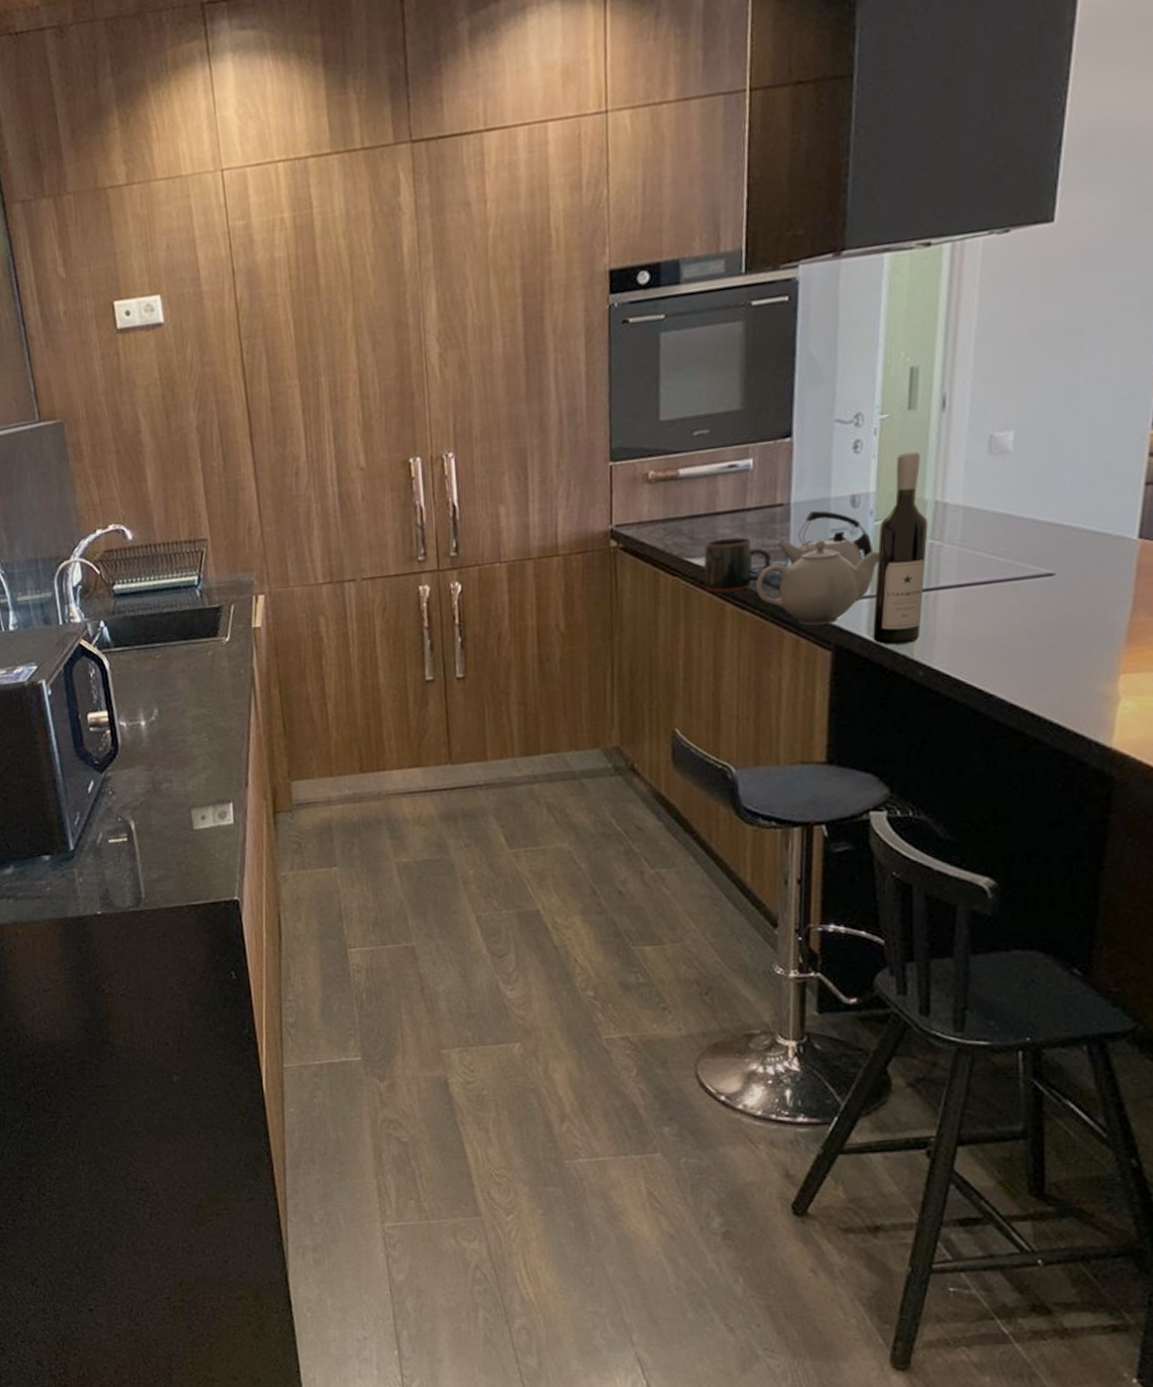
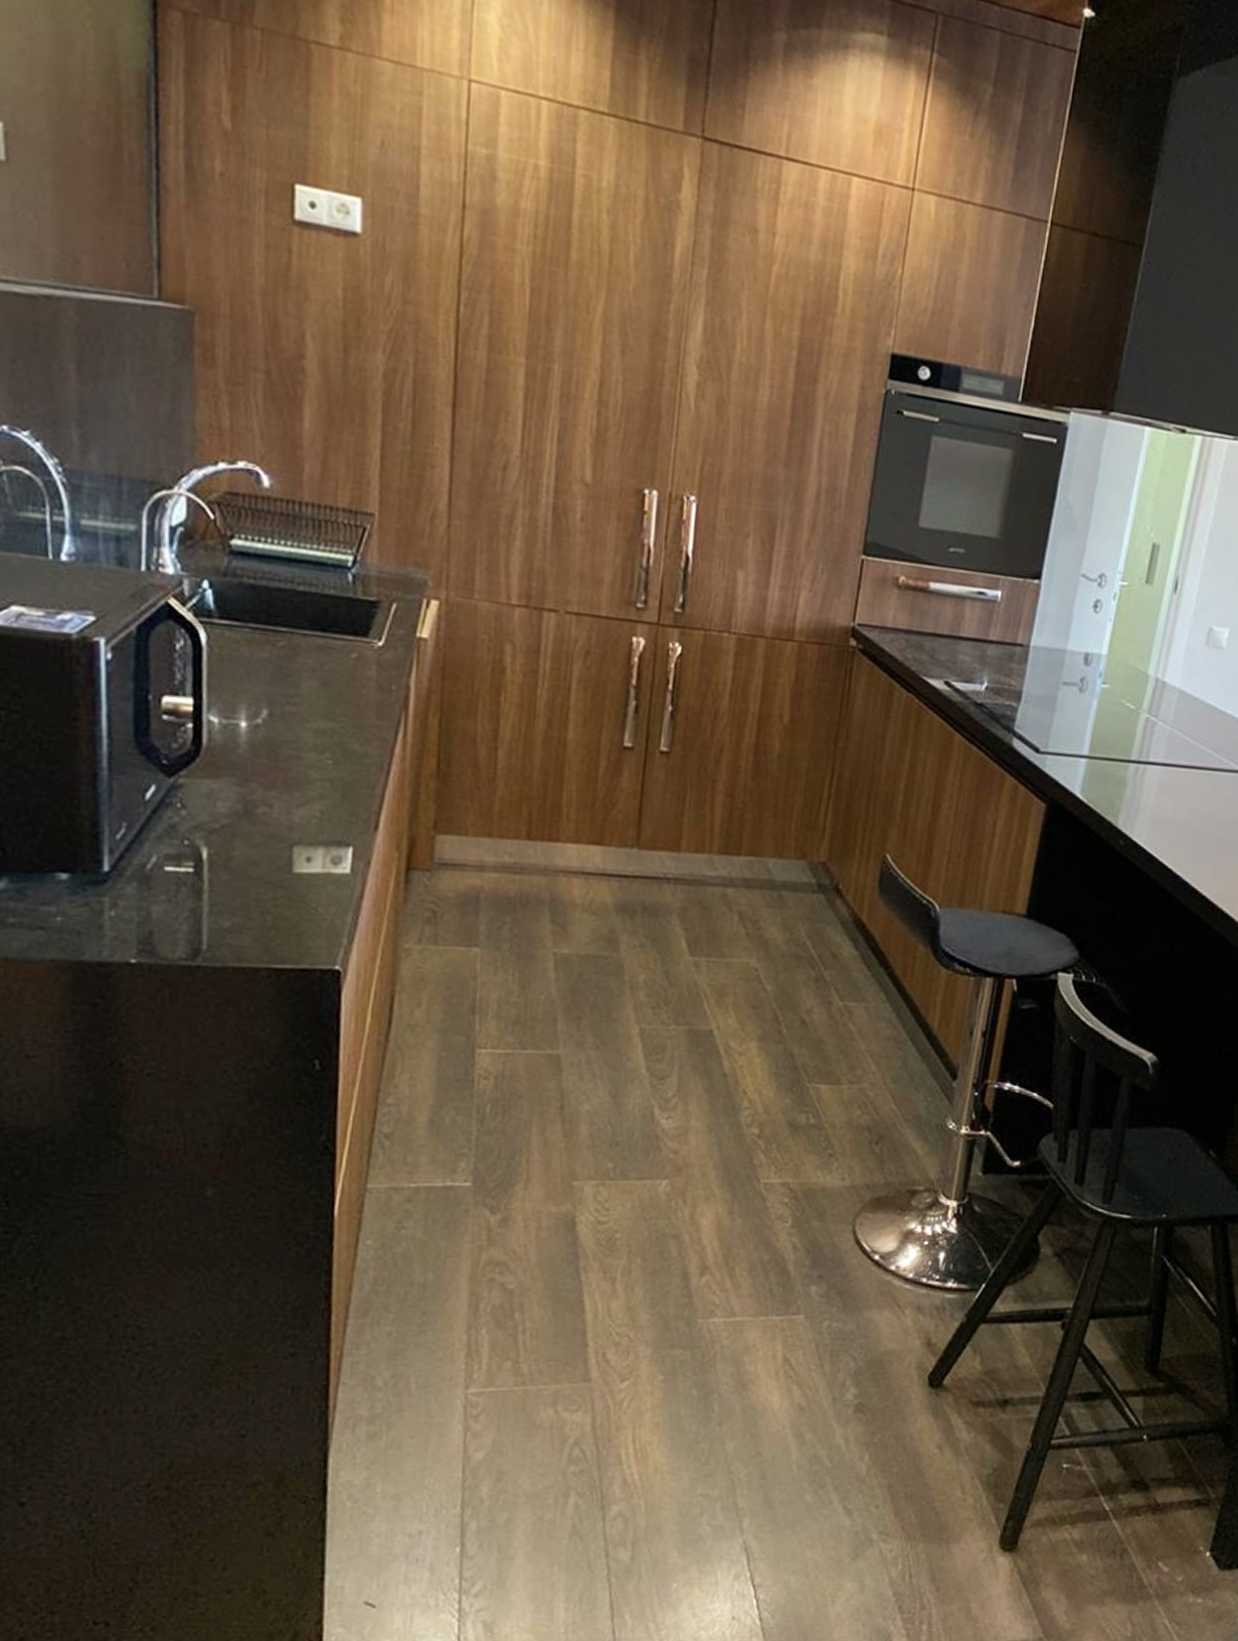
mug: present [704,537,772,593] -> none [937,664,1005,723]
teapot: present [755,539,880,626] -> none [985,689,1103,776]
kettle: present [777,510,874,567] -> none [1012,659,1098,724]
bottle: present [873,451,928,645] -> none [1085,623,1150,811]

